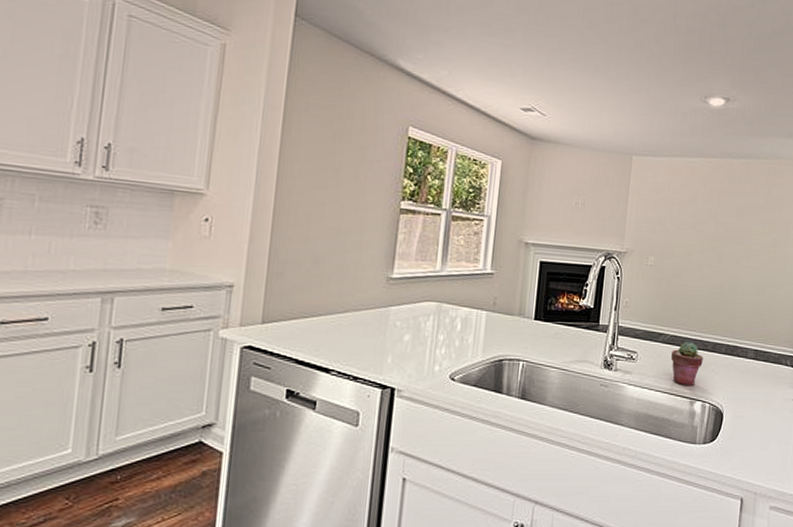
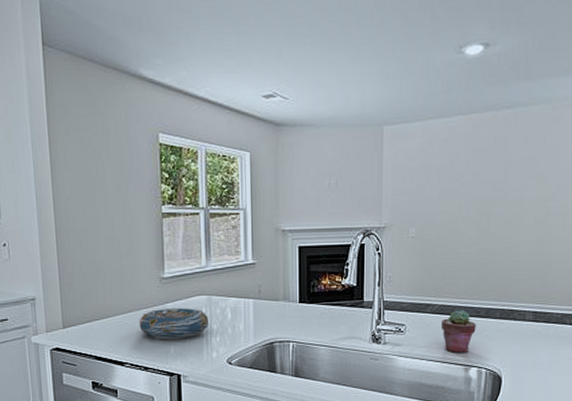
decorative bowl: none [354,311,436,347] -> present [138,307,210,339]

